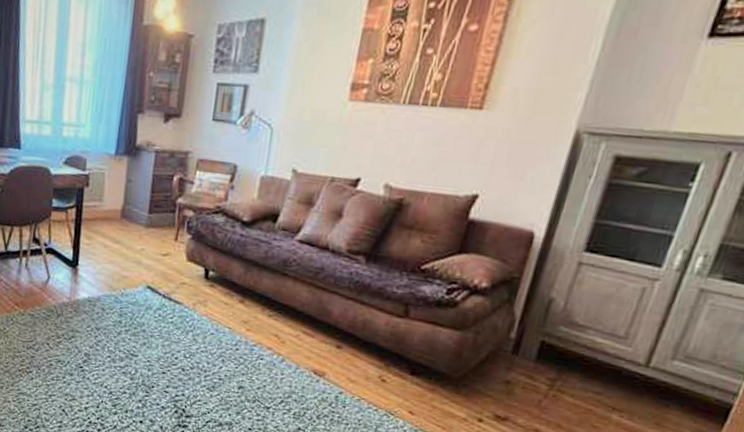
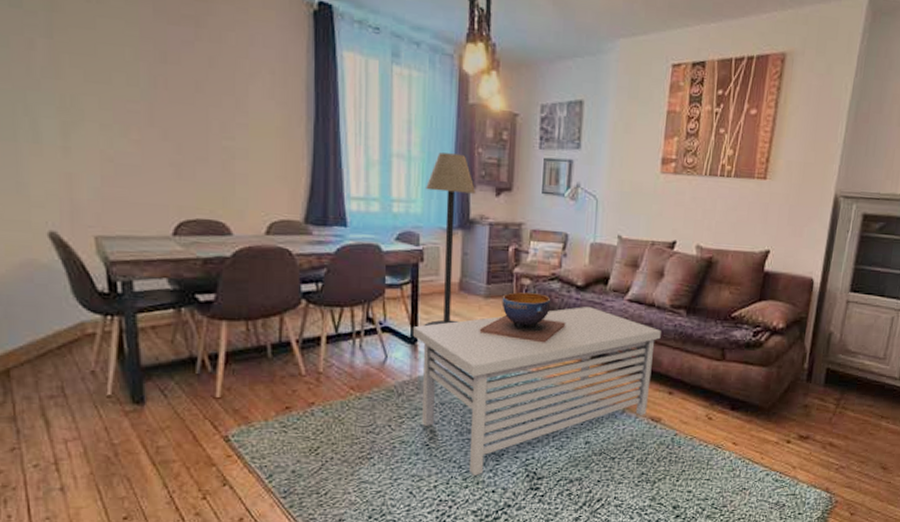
coffee table: none [74,244,334,404] -> present [412,307,661,476]
floor lamp: none [85,76,144,252] -> present [424,152,475,327]
decorative bowl: none [138,223,228,279] -> present [479,292,566,343]

